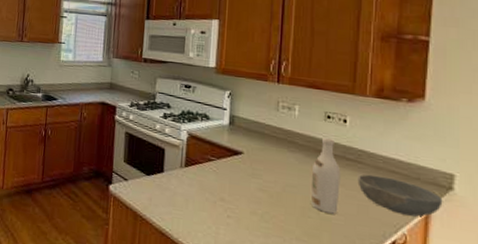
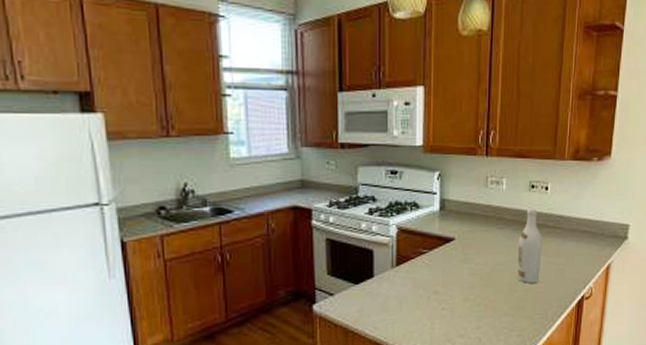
bowl: present [357,174,443,217] -> none [556,237,620,270]

